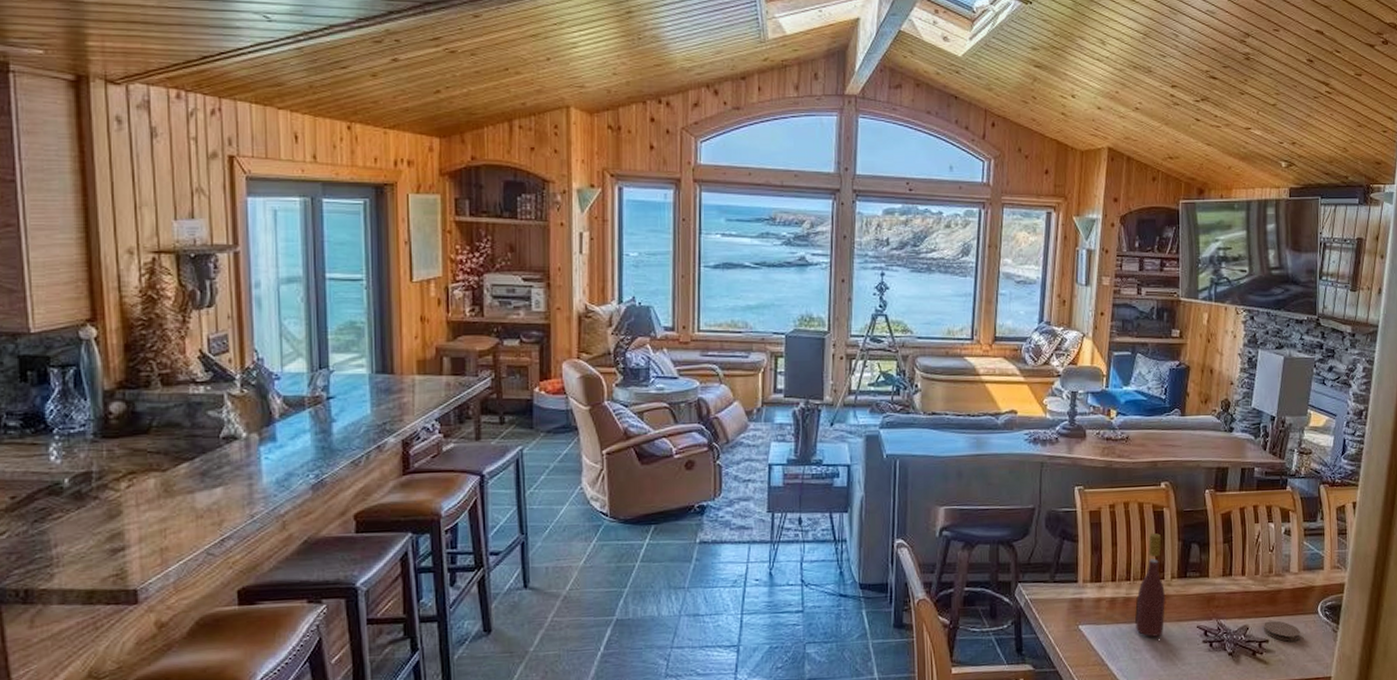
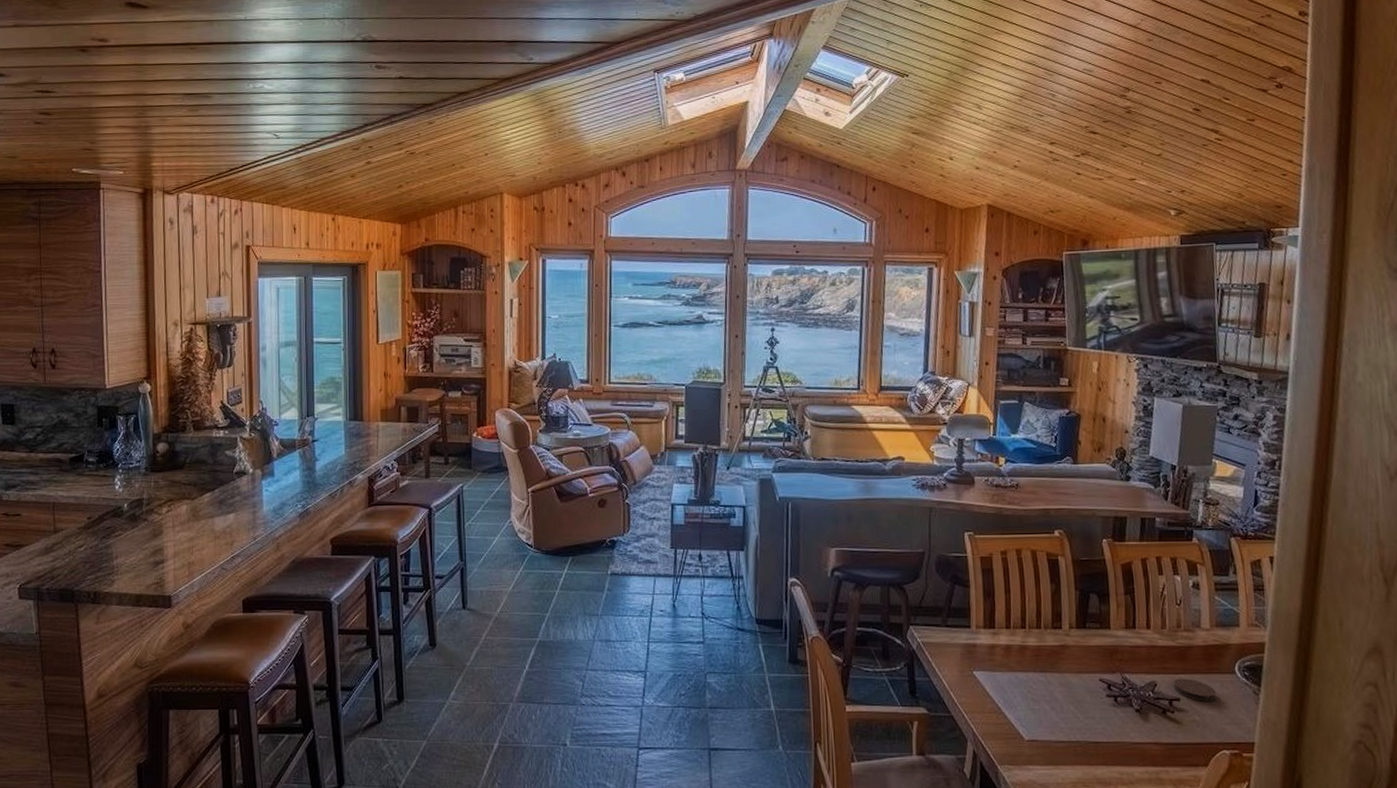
wine bottle: present [1134,532,1165,637] -> none [1031,581,1064,688]

